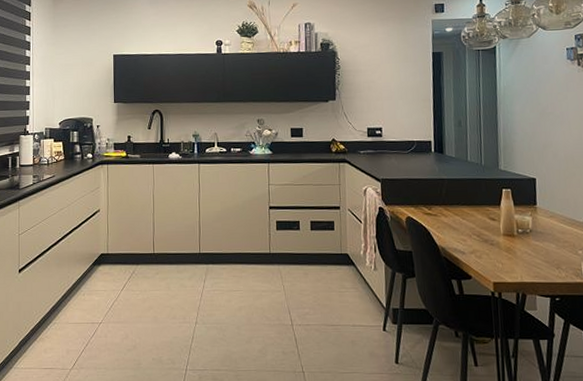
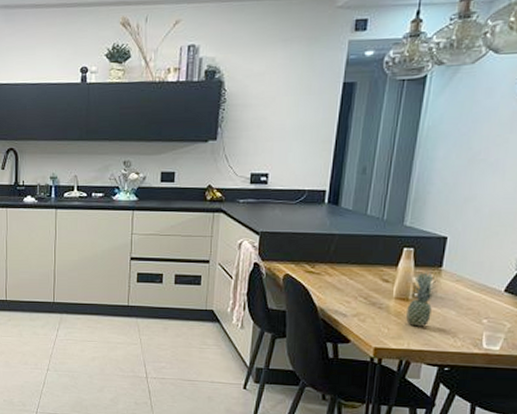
fruit: none [514,209,536,261] -> present [405,270,437,327]

